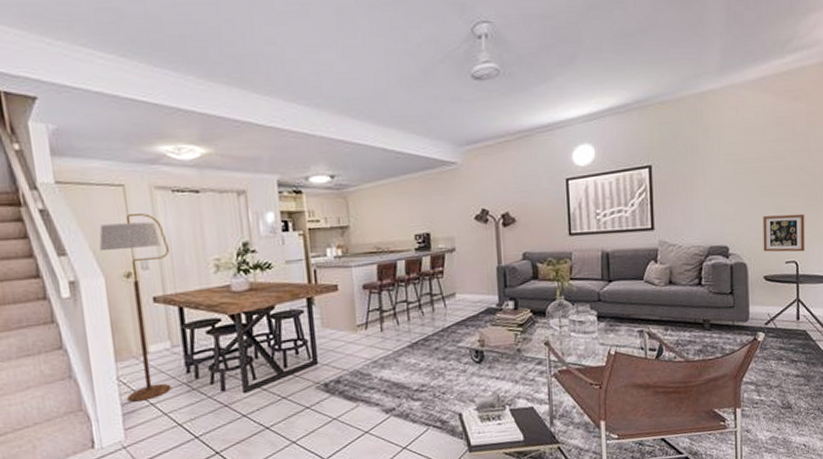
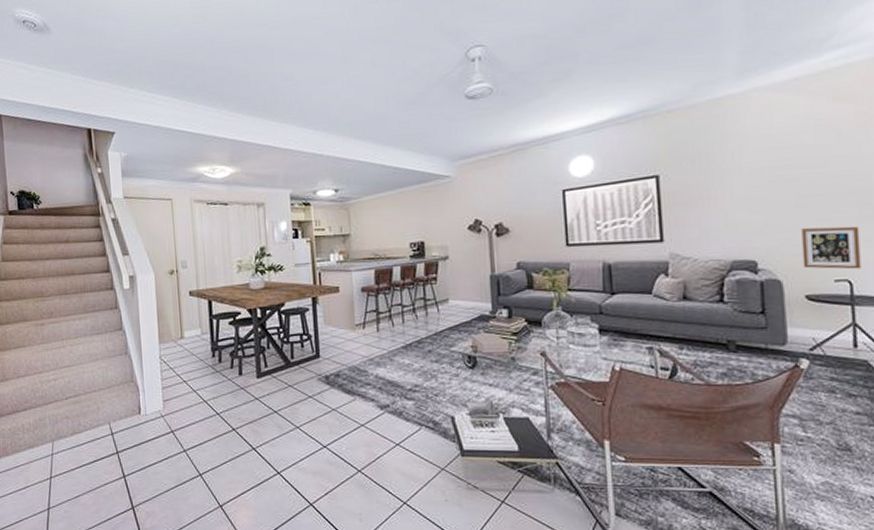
floor lamp: present [99,213,172,402] -> none [152,222,203,378]

